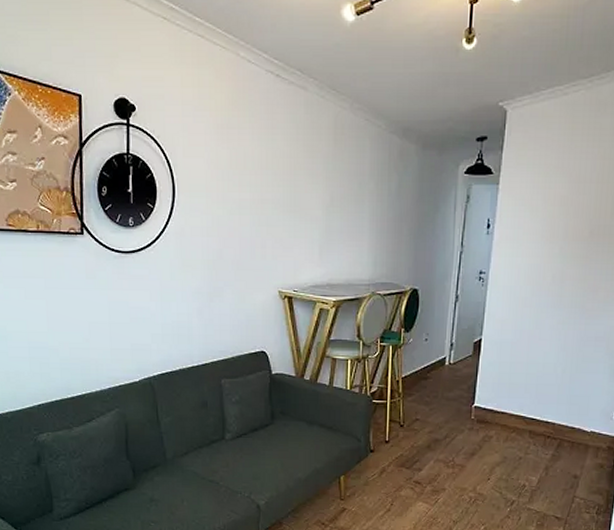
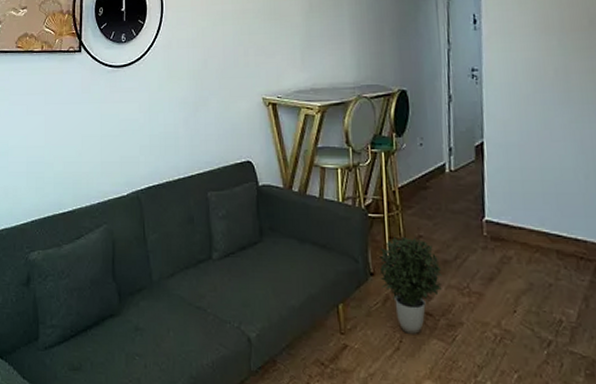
potted plant: none [378,420,433,499] -> present [378,237,442,335]

